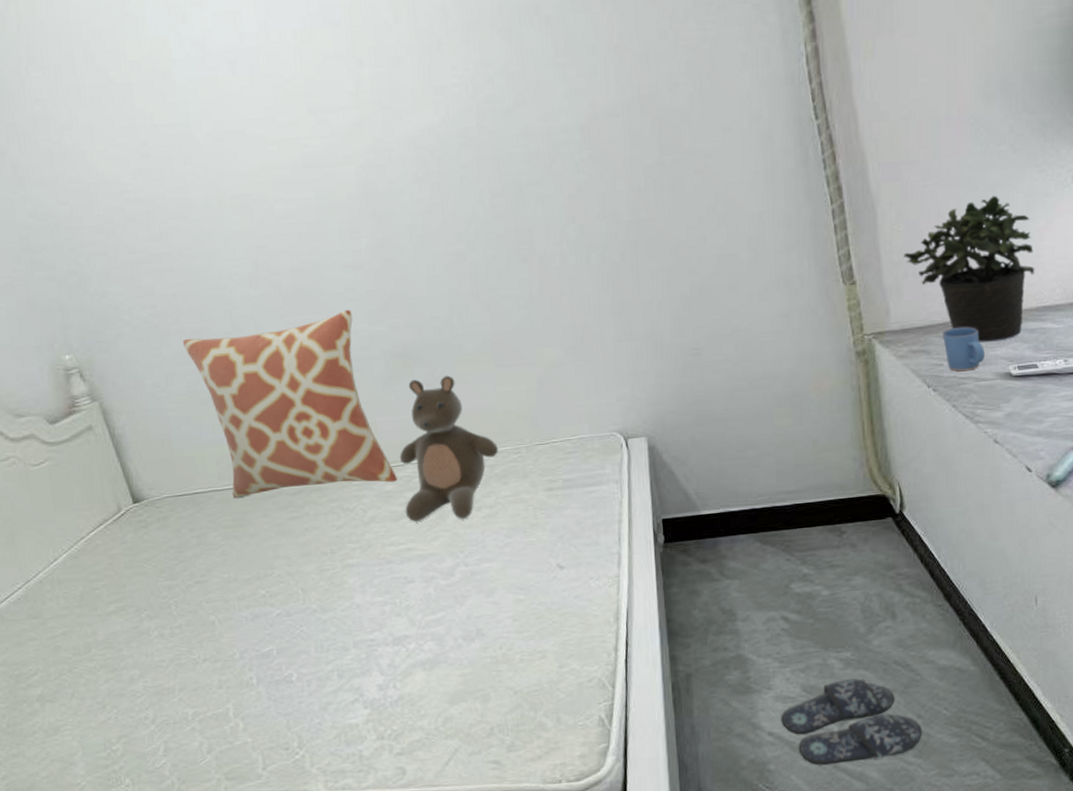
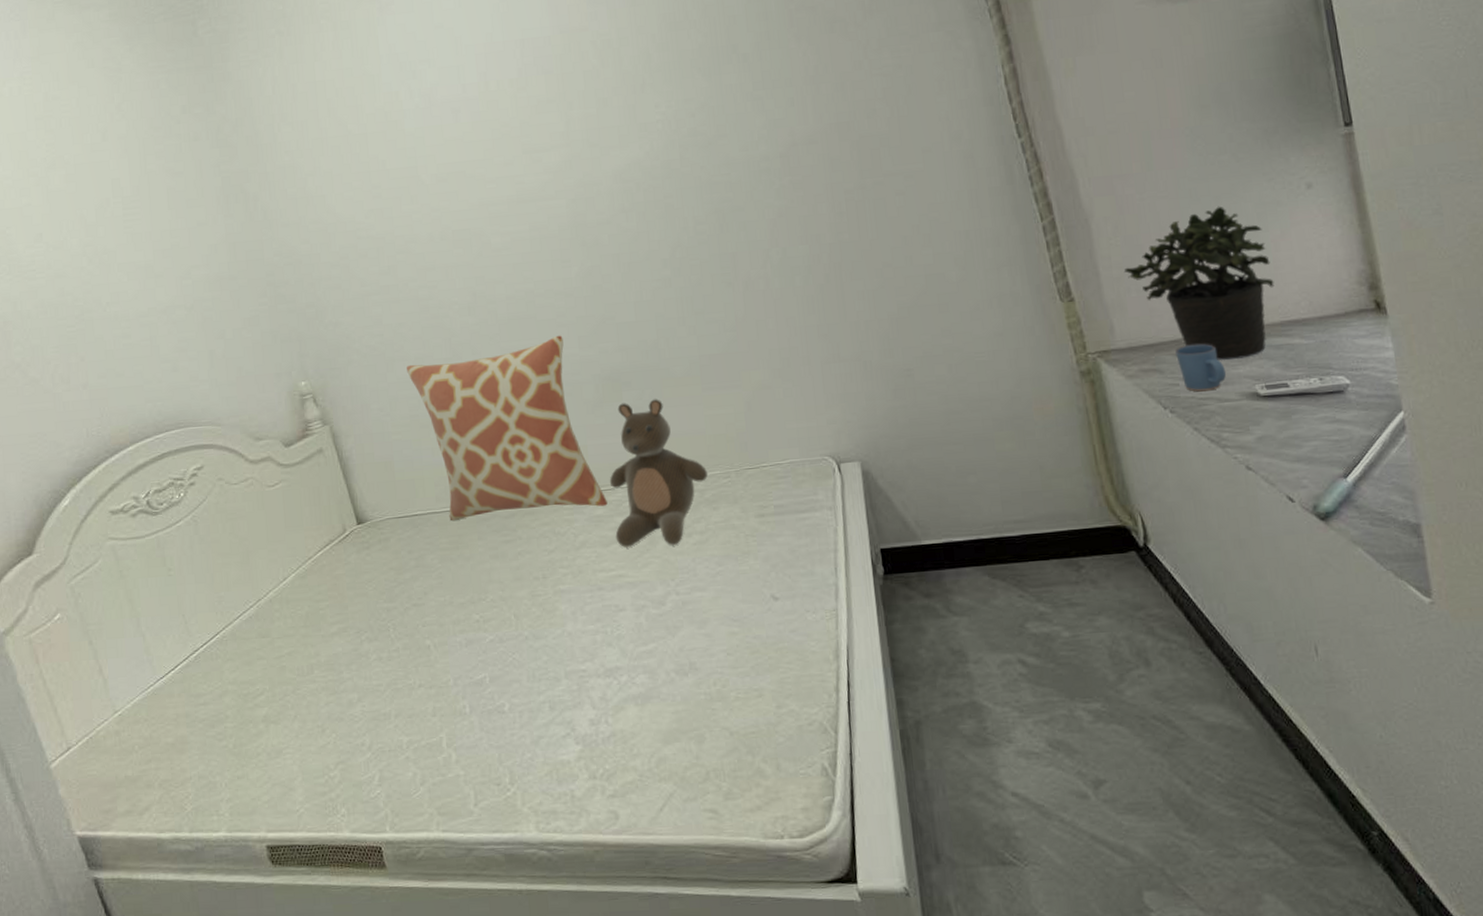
slippers: present [781,678,922,765] -> none [1025,734,1193,834]

